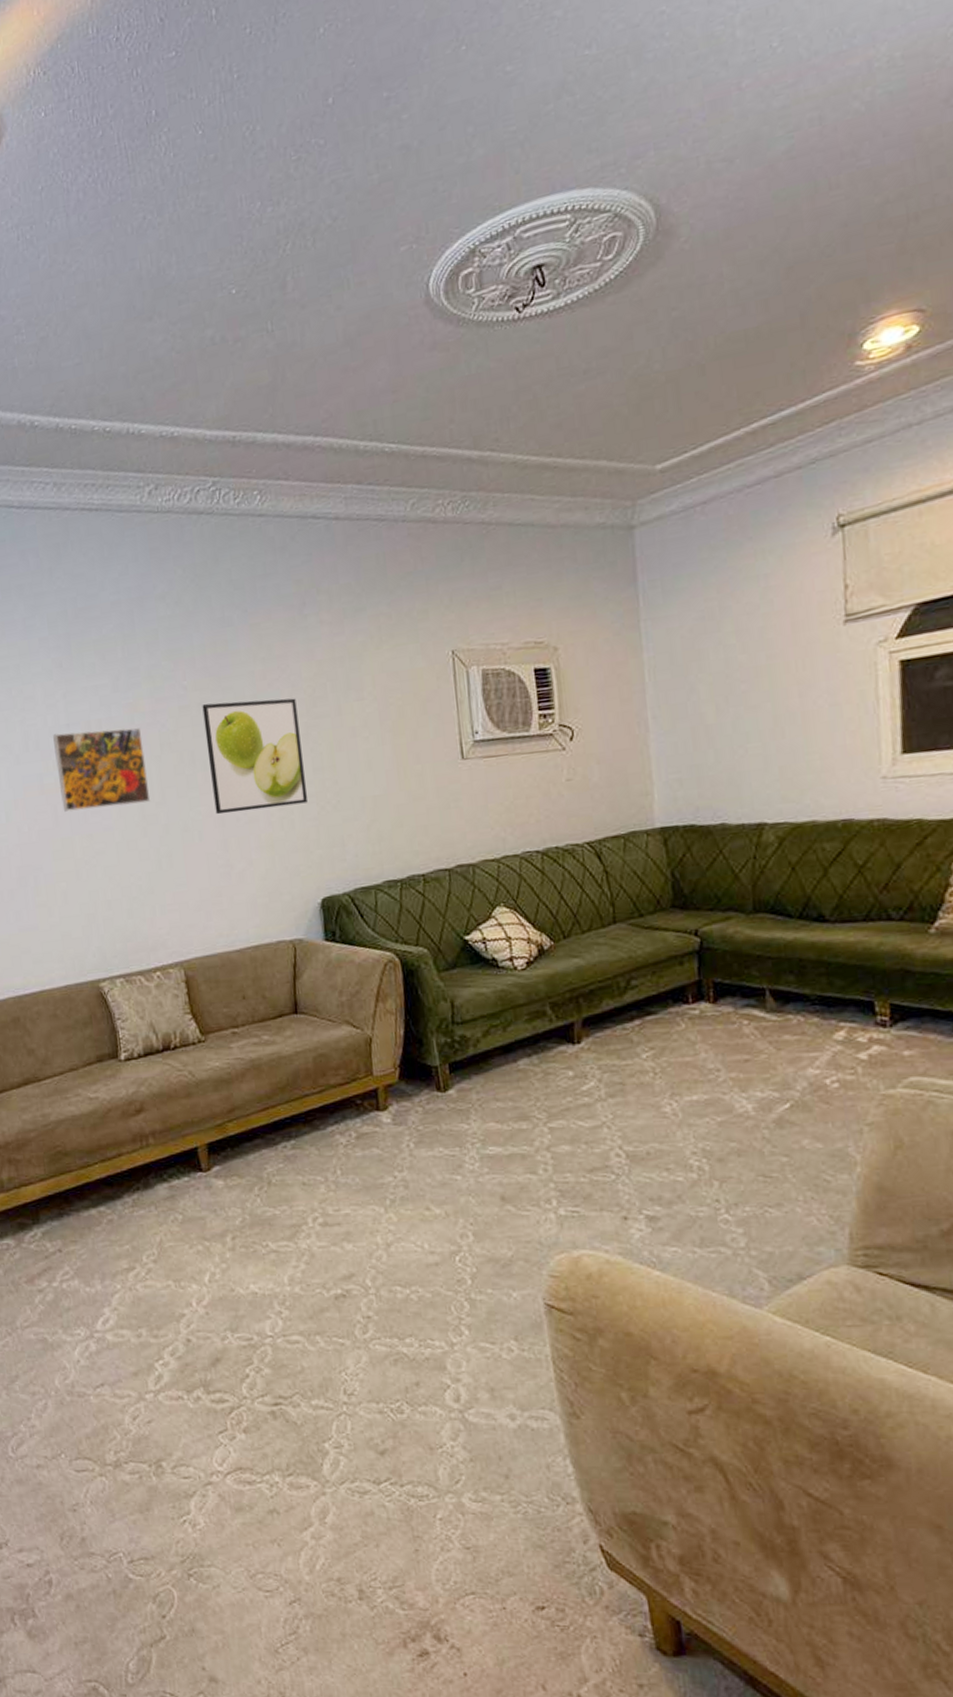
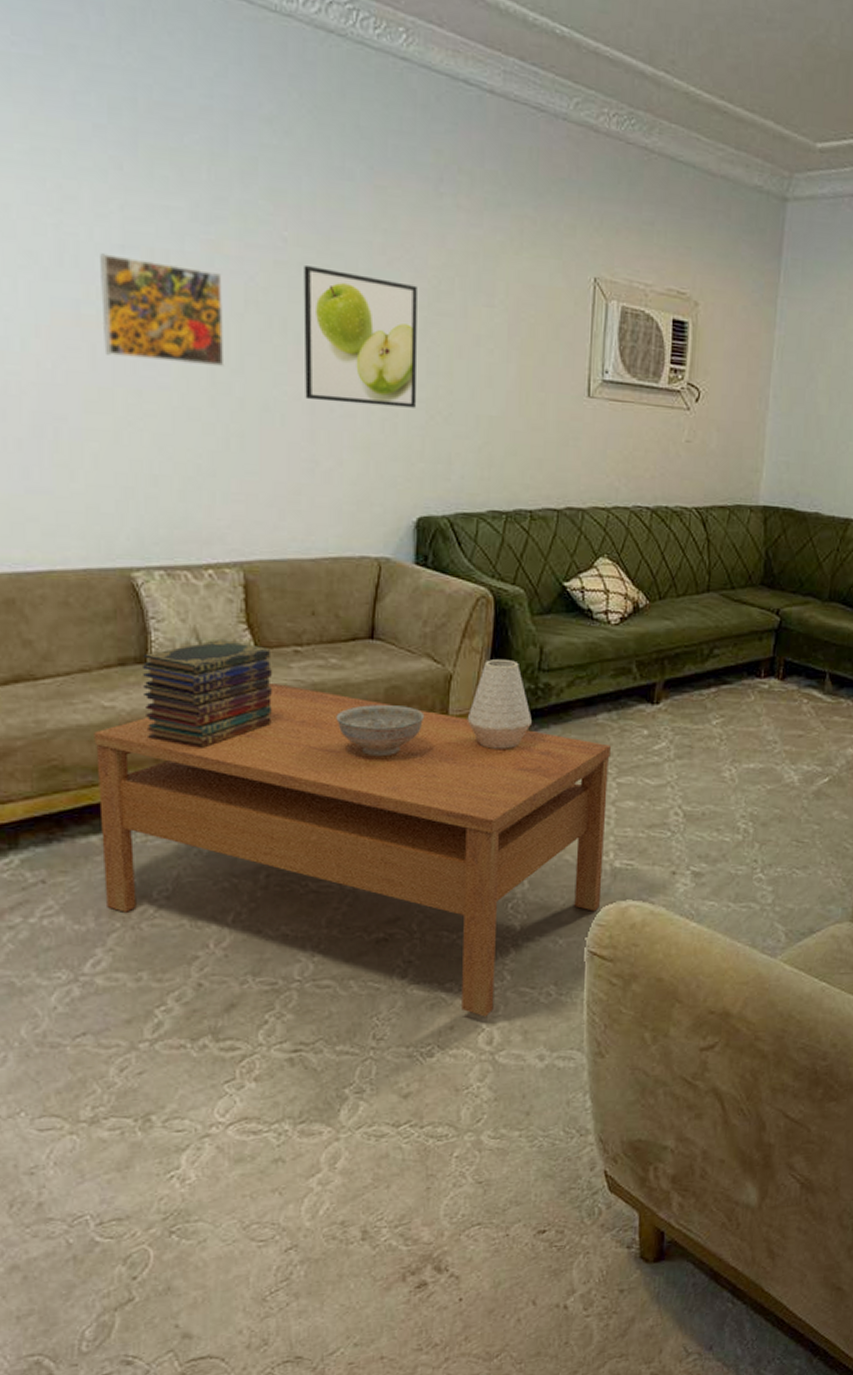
coffee table: none [85,1062,550,1373] -> present [94,682,611,1017]
book stack: none [115,1030,221,1128] -> present [143,640,272,750]
decorative bowl: none [274,1071,352,1122] -> present [336,705,425,757]
vase: none [391,1017,453,1105] -> present [467,659,532,749]

